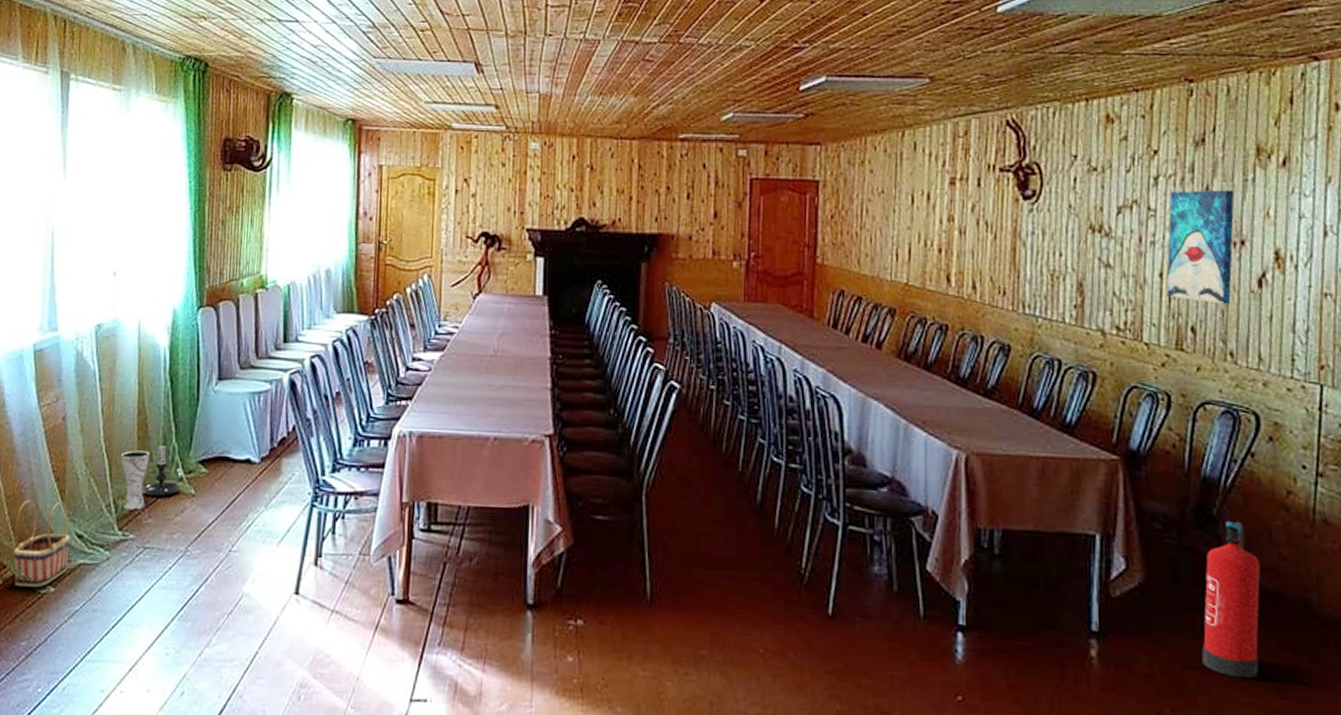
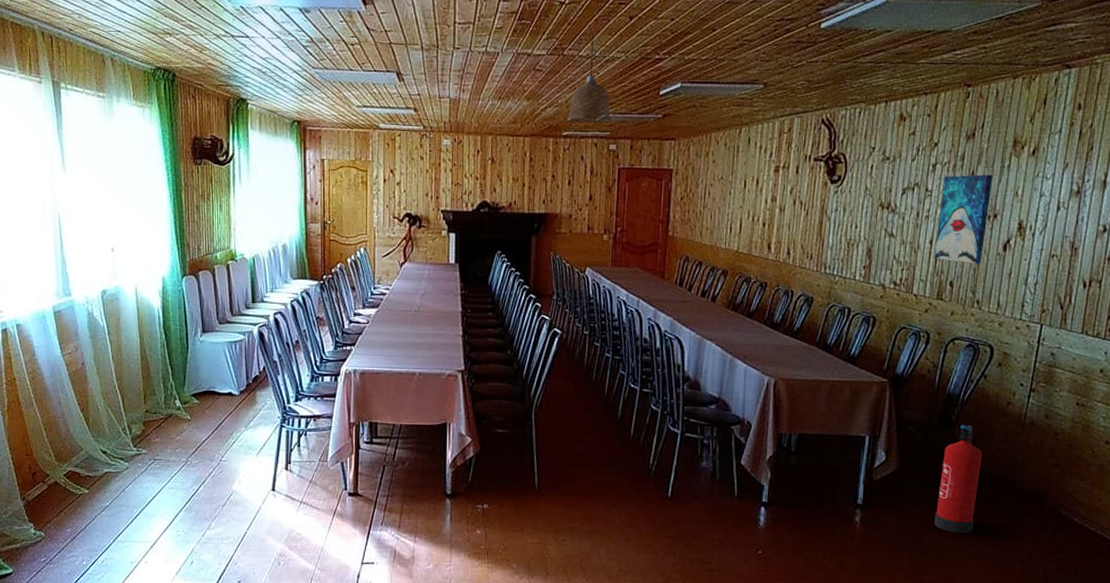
basket: present [14,500,69,587] -> none [53,426,97,490]
vase: present [121,450,150,510] -> none [131,387,153,432]
candle holder: present [143,443,180,497] -> none [150,381,179,422]
pendant lamp: none [684,19,740,124] -> present [567,35,612,123]

